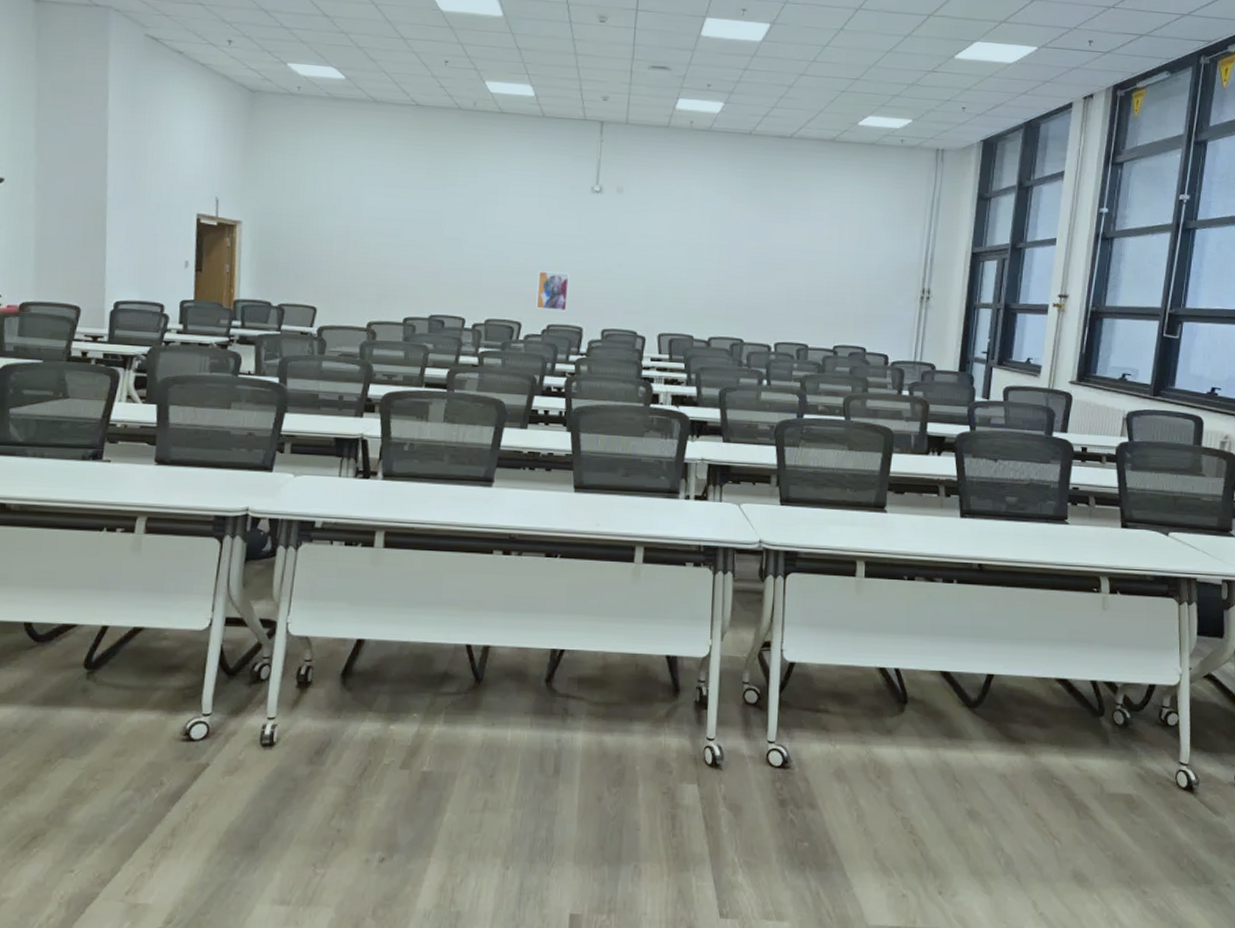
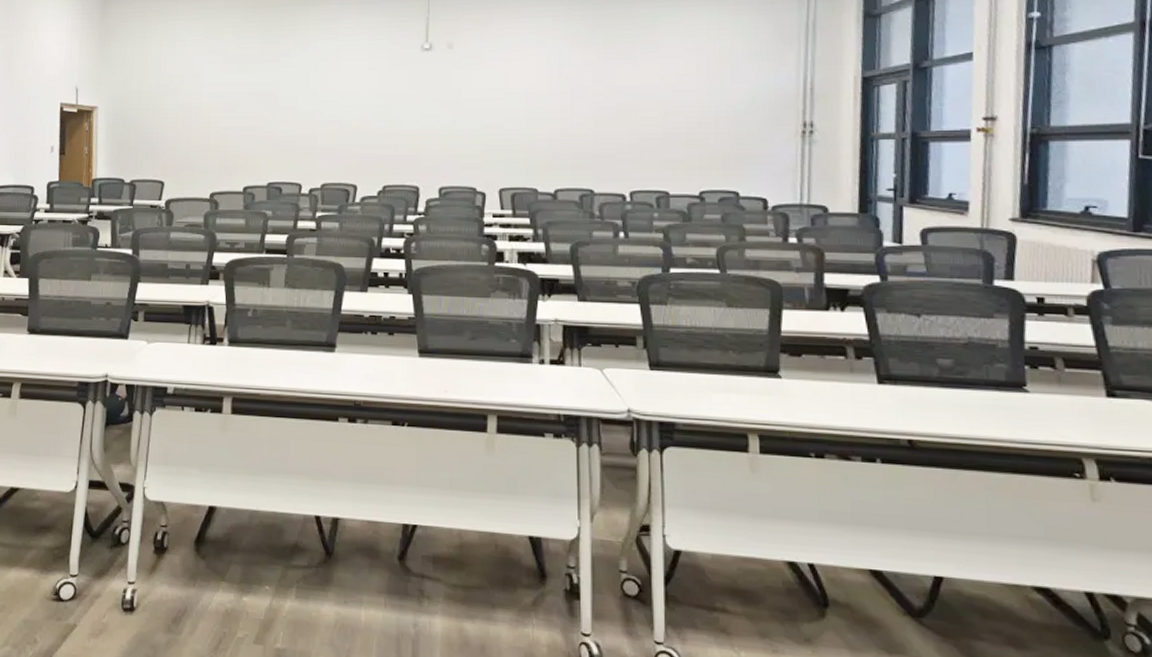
wall art: present [536,271,570,312] -> none [371,132,403,172]

